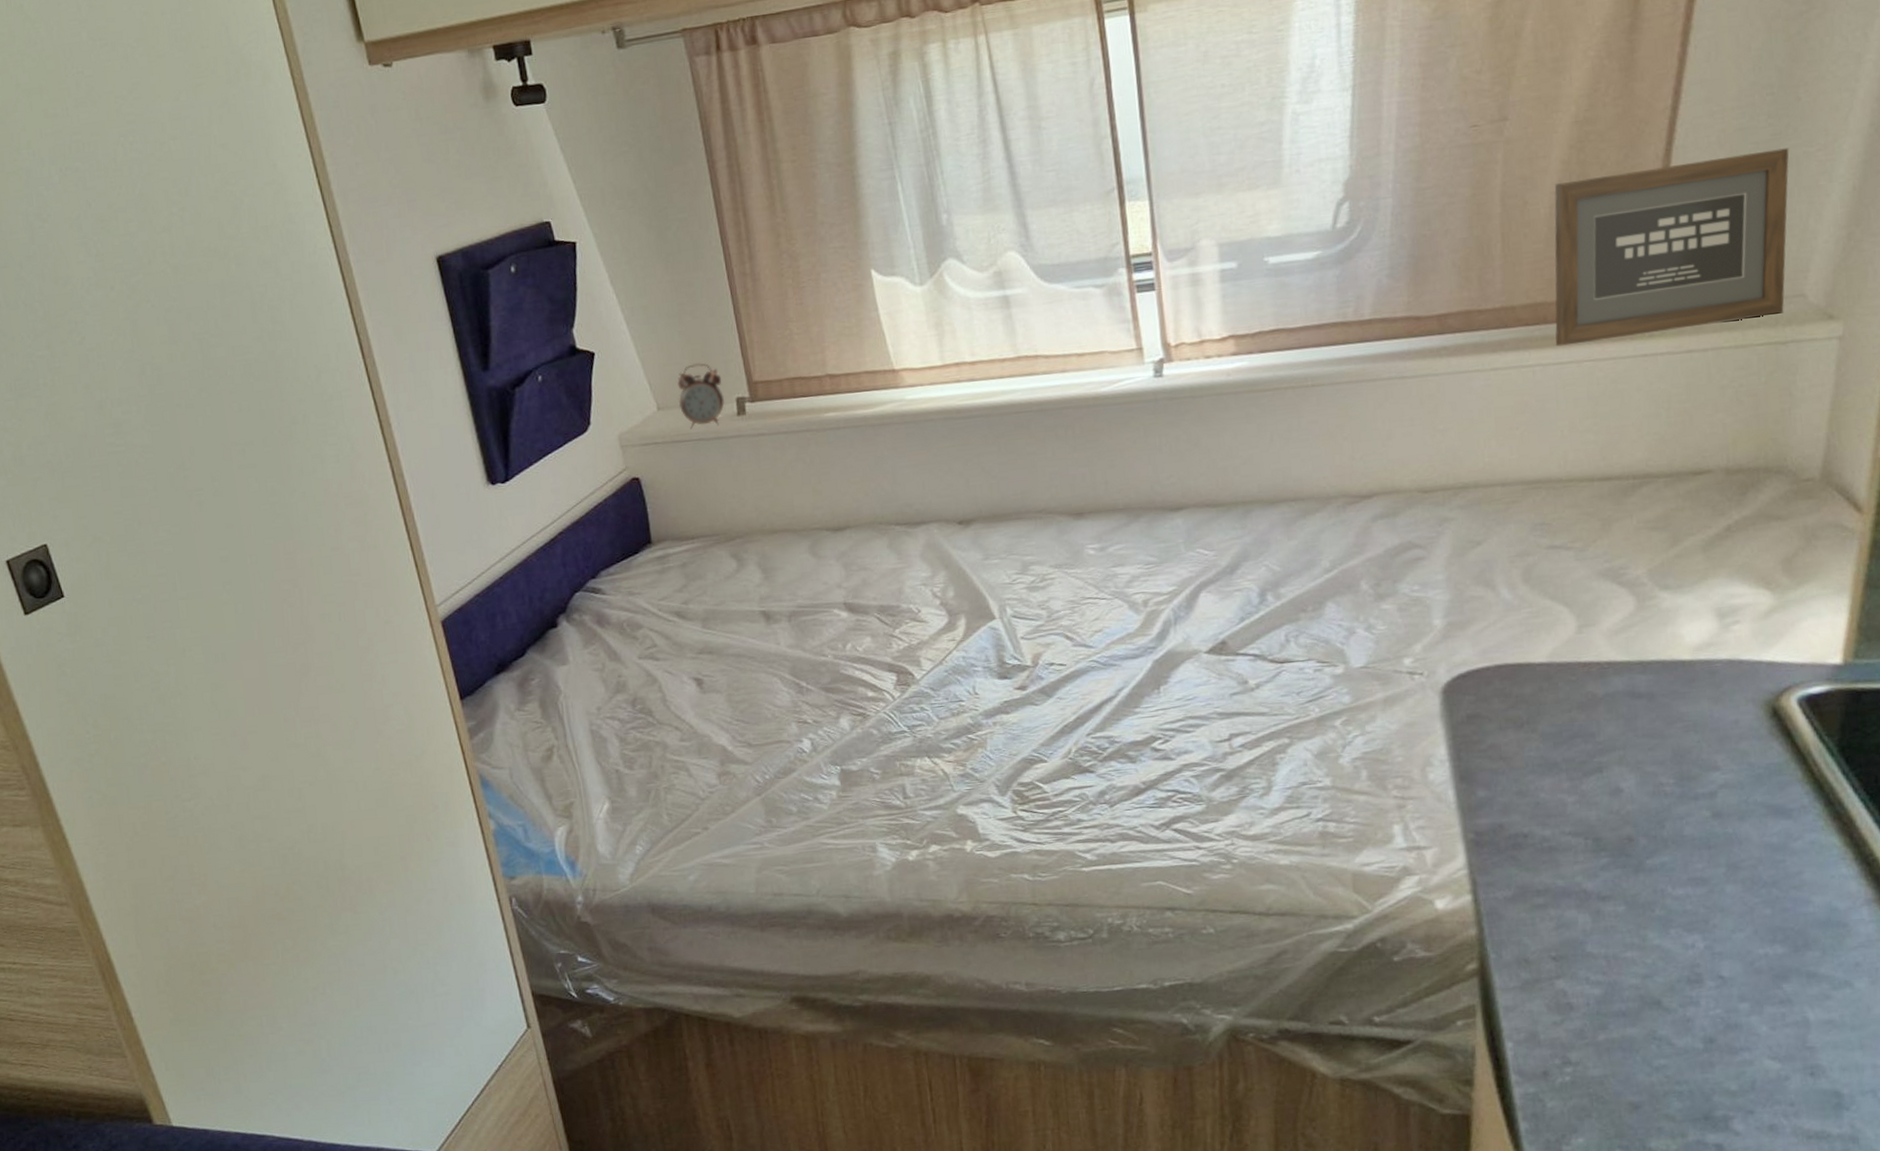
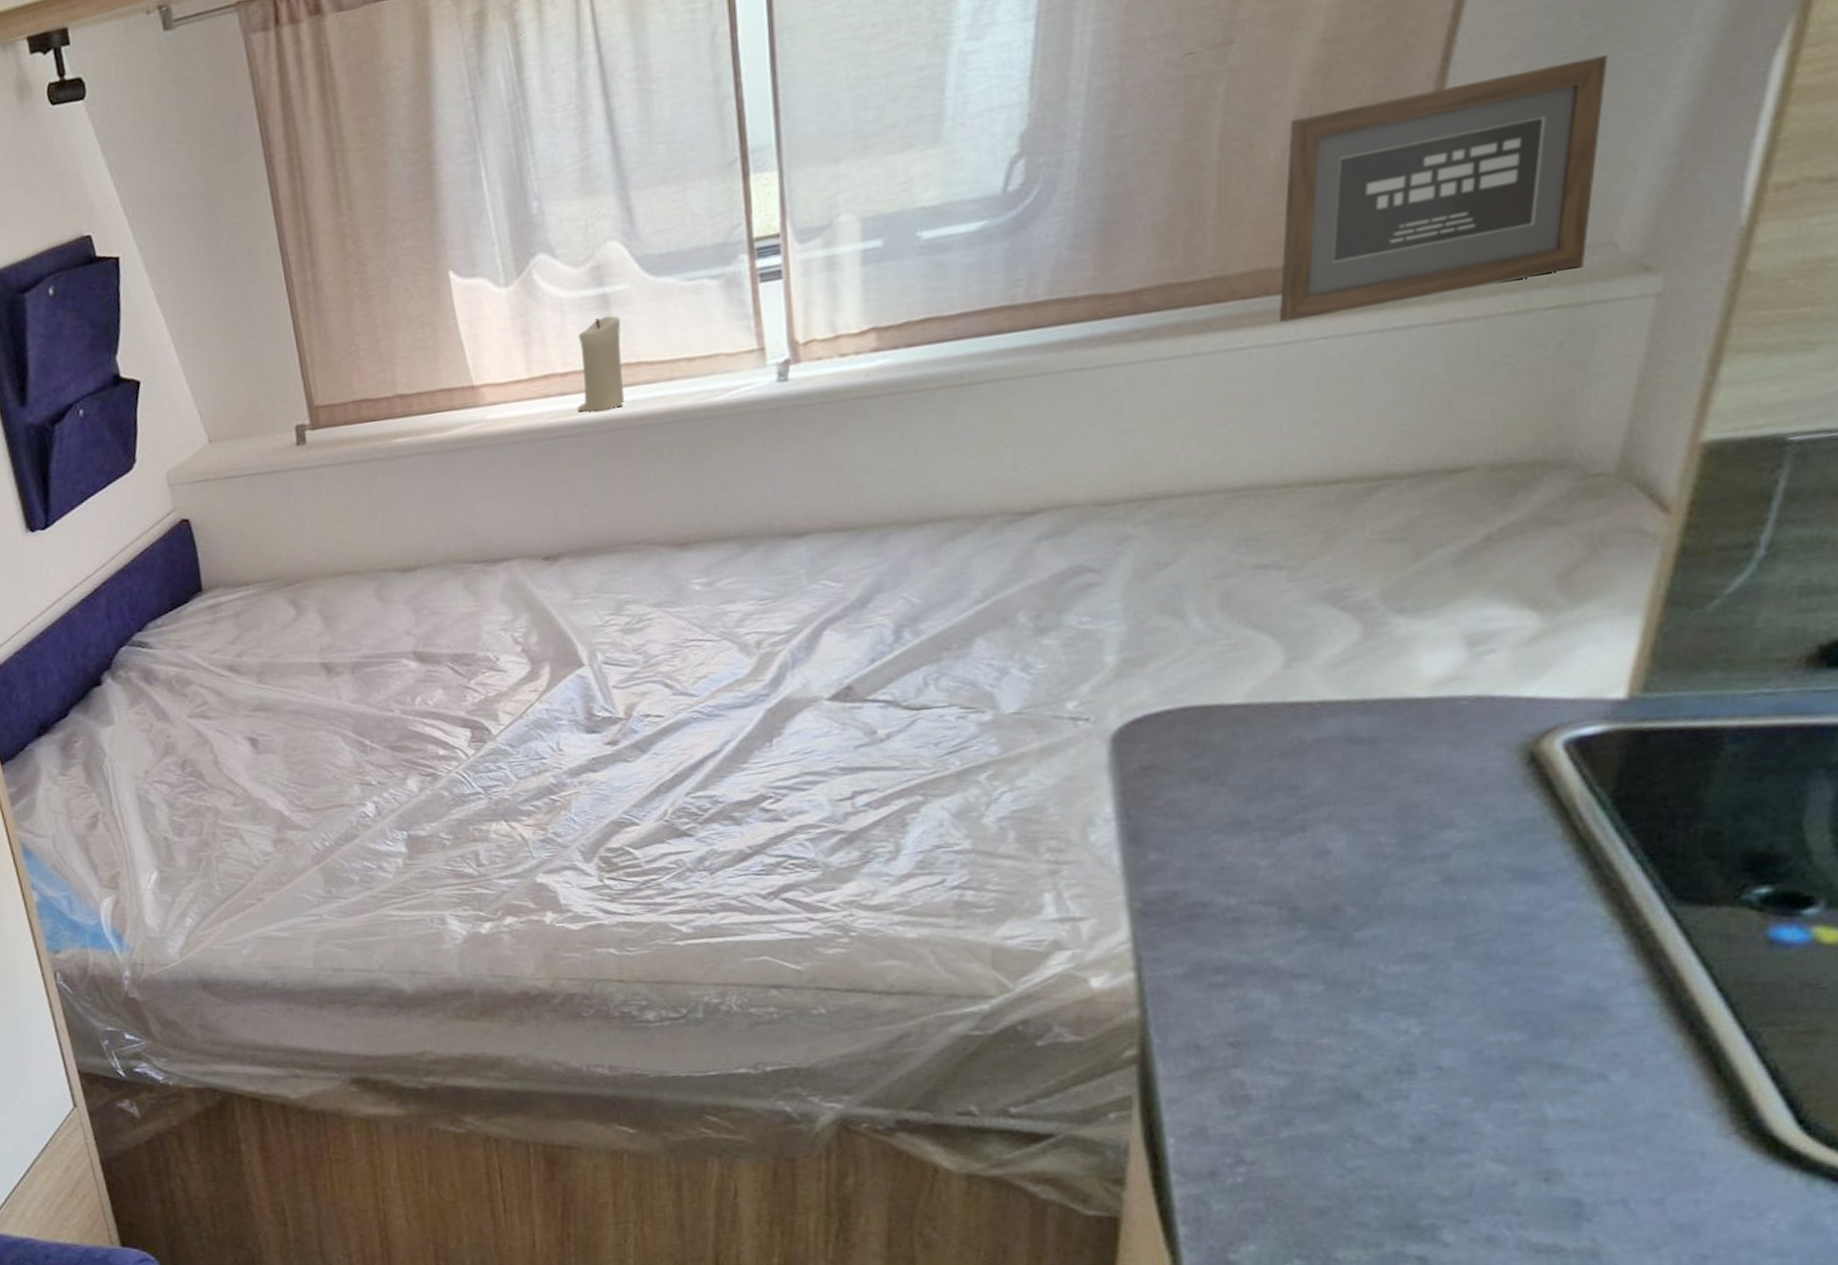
alarm clock: present [677,363,725,429] -> none [230,387,283,463]
candle: none [984,315,1026,398] -> present [577,315,625,413]

